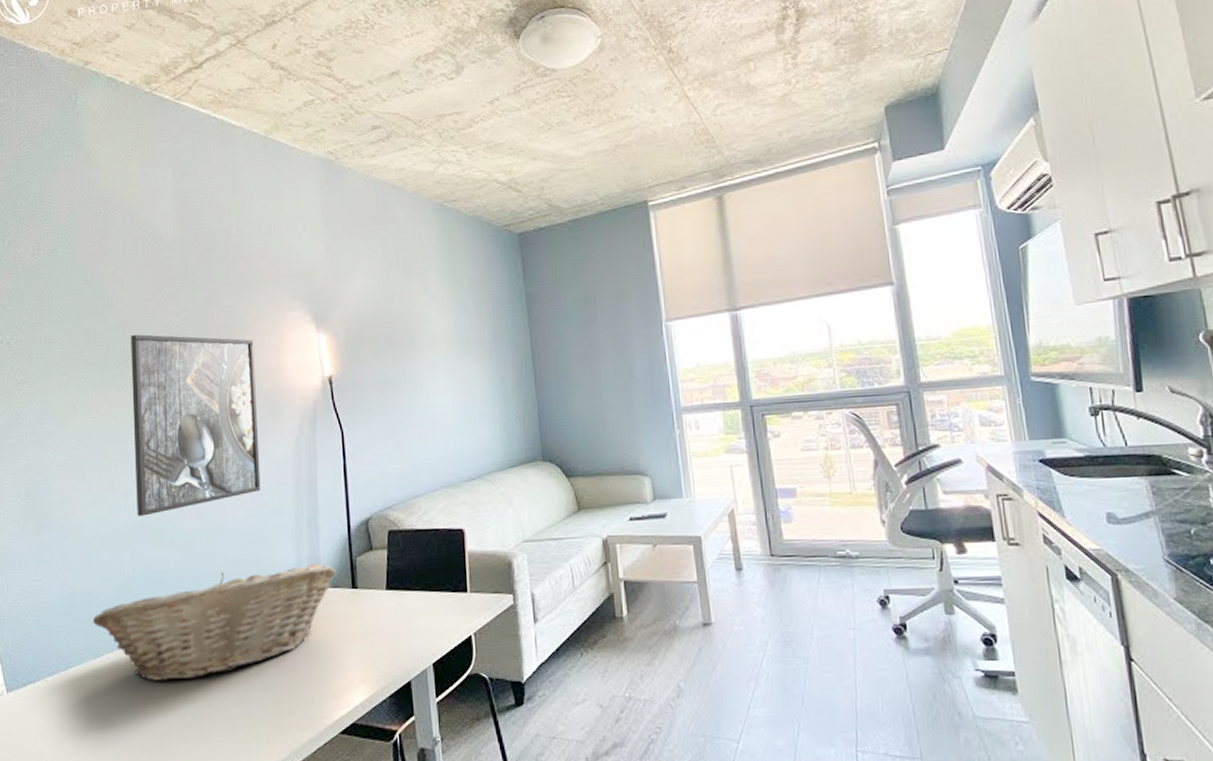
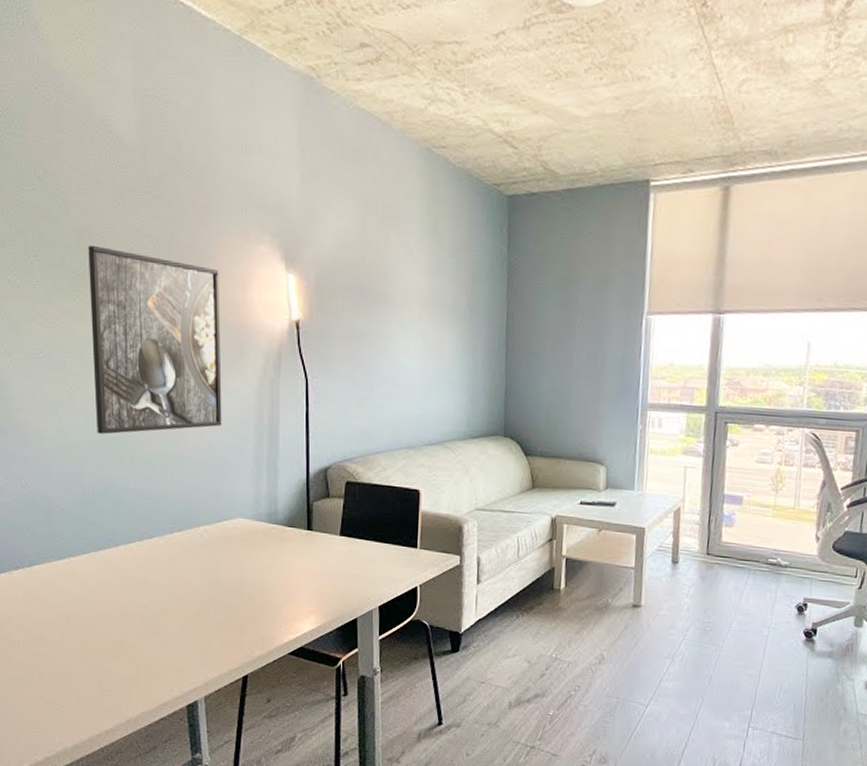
fruit basket: present [92,564,336,681] -> none [54,497,293,590]

